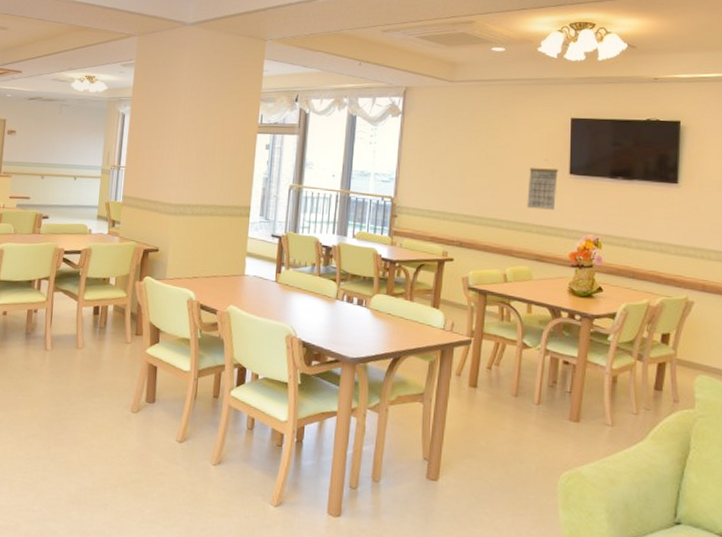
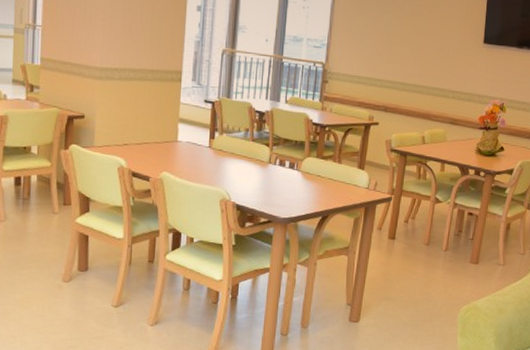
calendar: present [527,159,559,210] -> none [445,29,475,77]

